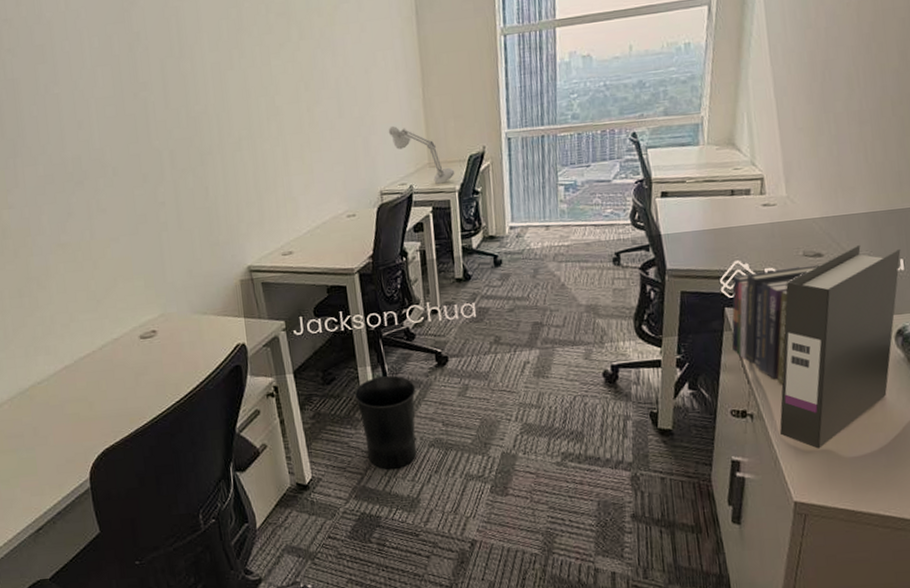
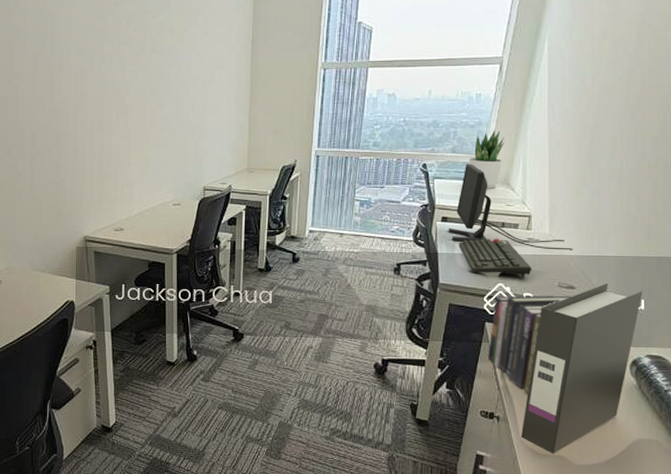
waste bin: present [354,375,417,469] -> none [160,344,213,424]
desk lamp: present [388,125,455,184] -> none [216,133,269,187]
computer monitor: none [669,126,816,219] -> present [448,164,573,250]
computer keyboard: none [683,208,772,252] -> present [458,238,532,278]
planter: none [684,83,724,153] -> present [468,130,505,189]

